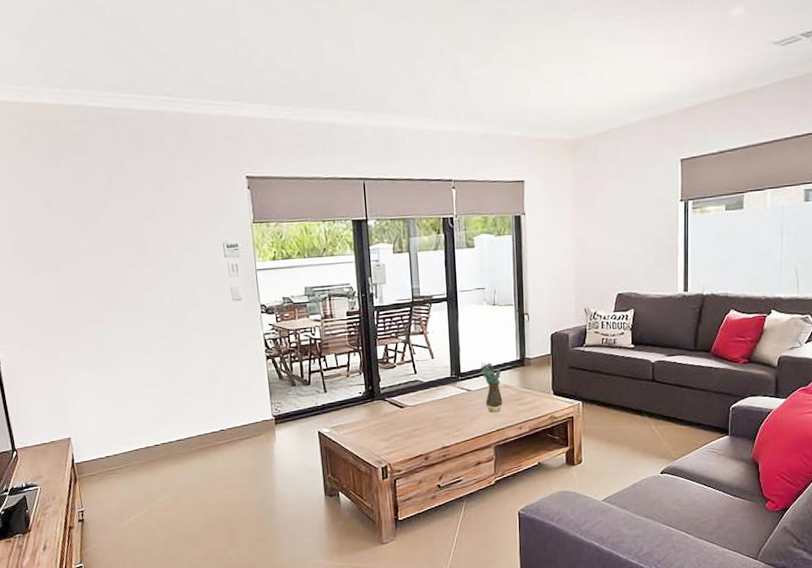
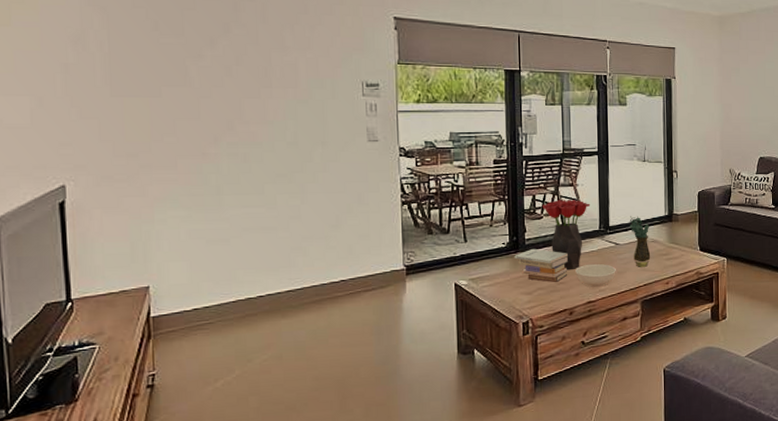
books: none [371,396,423,429] -> present [514,248,569,282]
bouquet: none [394,347,442,416] -> present [542,200,591,269]
bowl: none [429,410,469,434] -> present [575,263,616,288]

